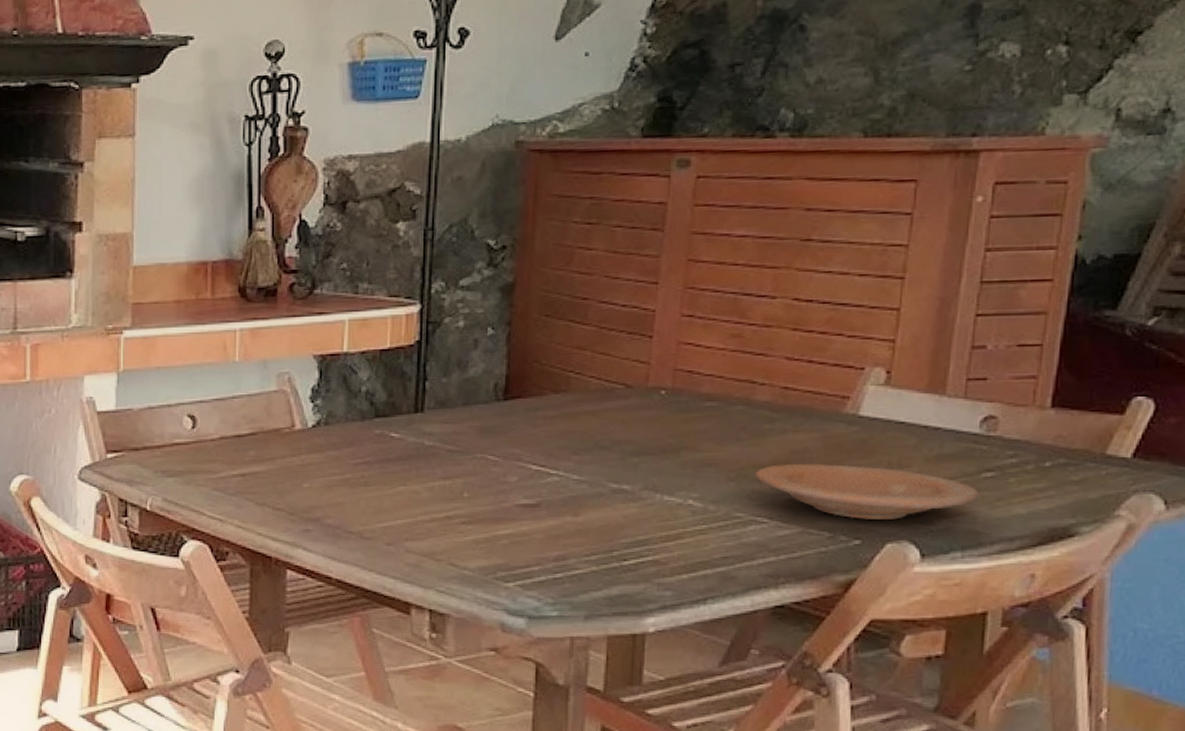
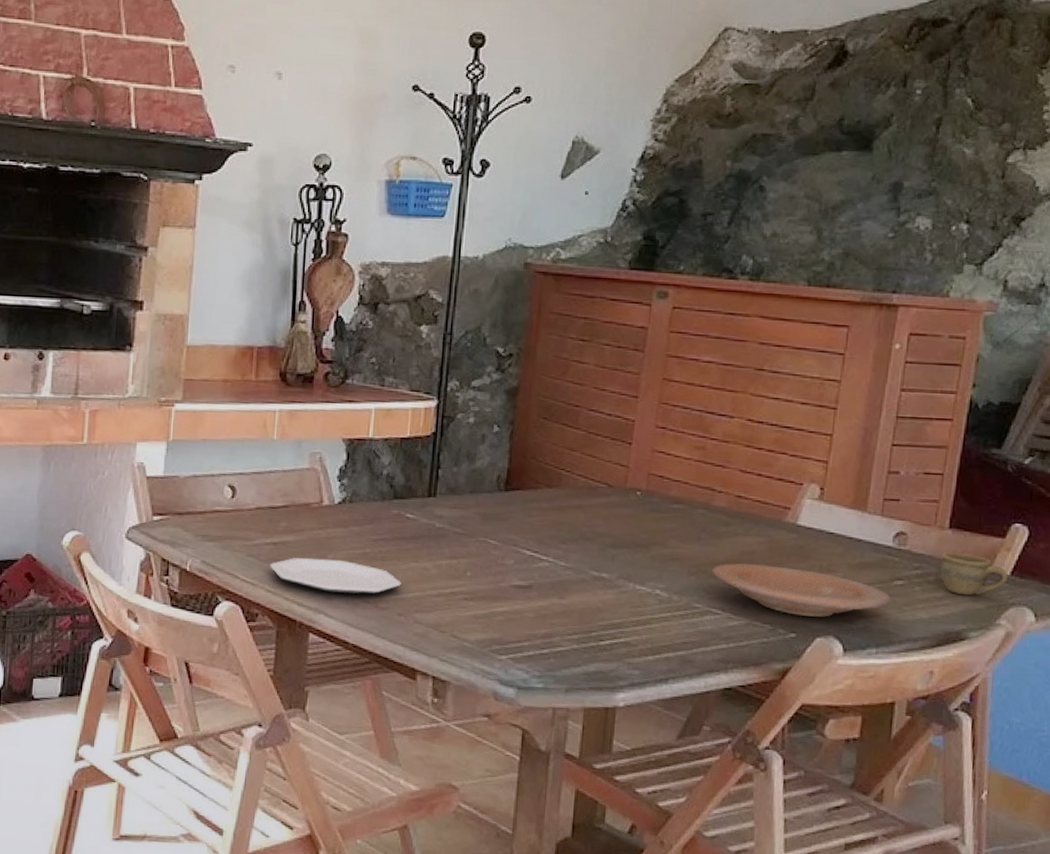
plate: none [239,488,389,525] -> present [270,557,402,595]
cup: none [1041,435,1129,485] -> present [940,552,1008,596]

